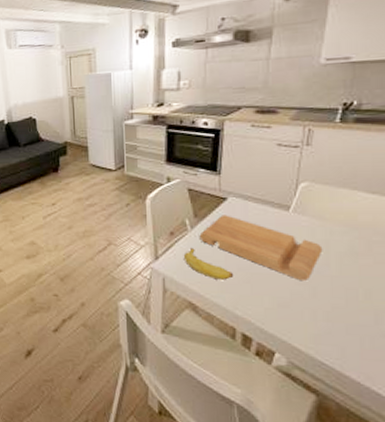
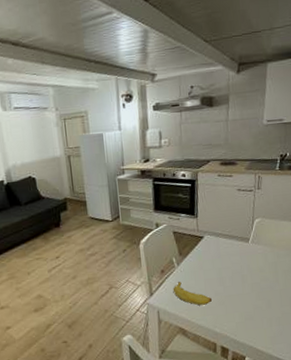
cutting board: present [199,215,323,282] -> none [184,250,273,297]

